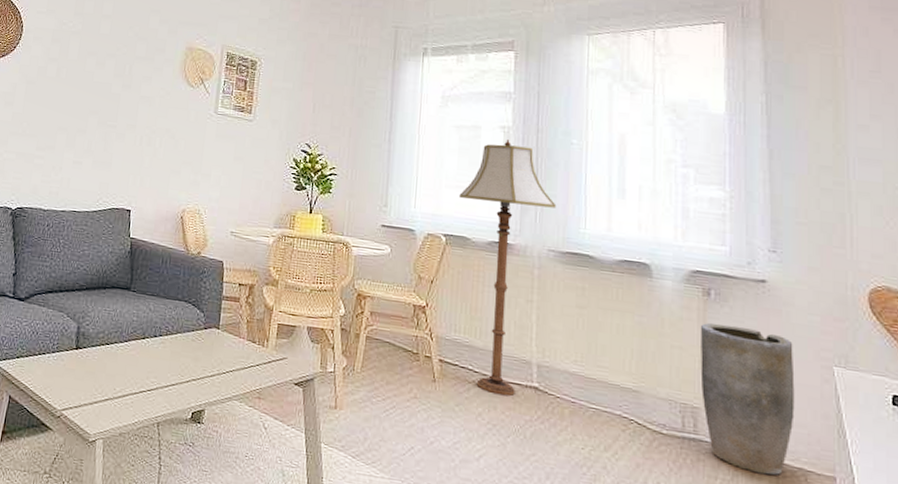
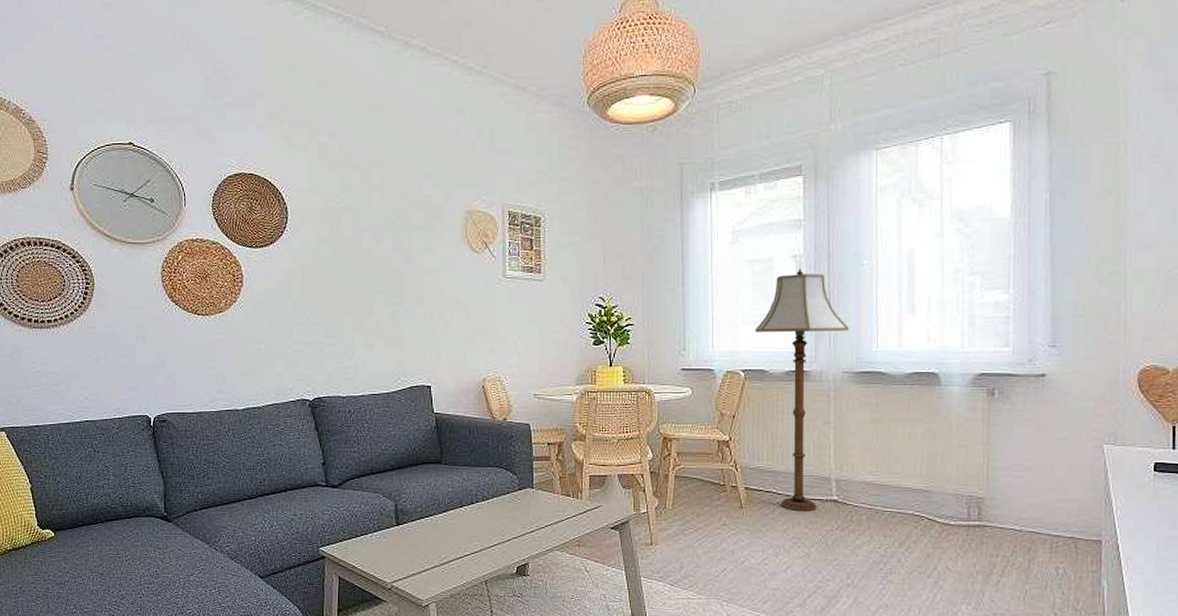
vase: present [700,323,795,476] -> none [984,420,1069,547]

